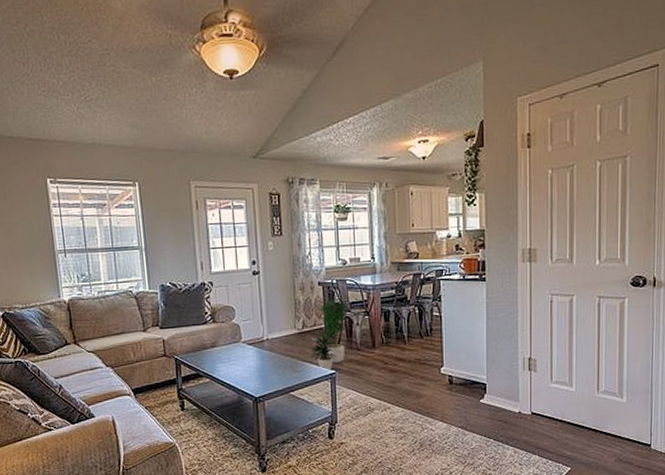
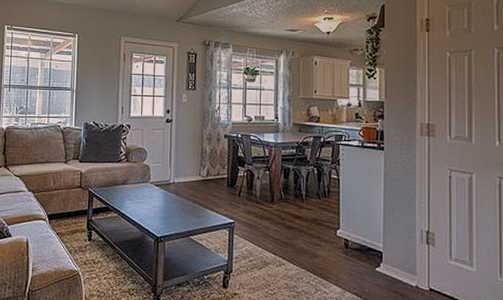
potted plant: present [308,295,349,371] -> none [209,148,251,220]

